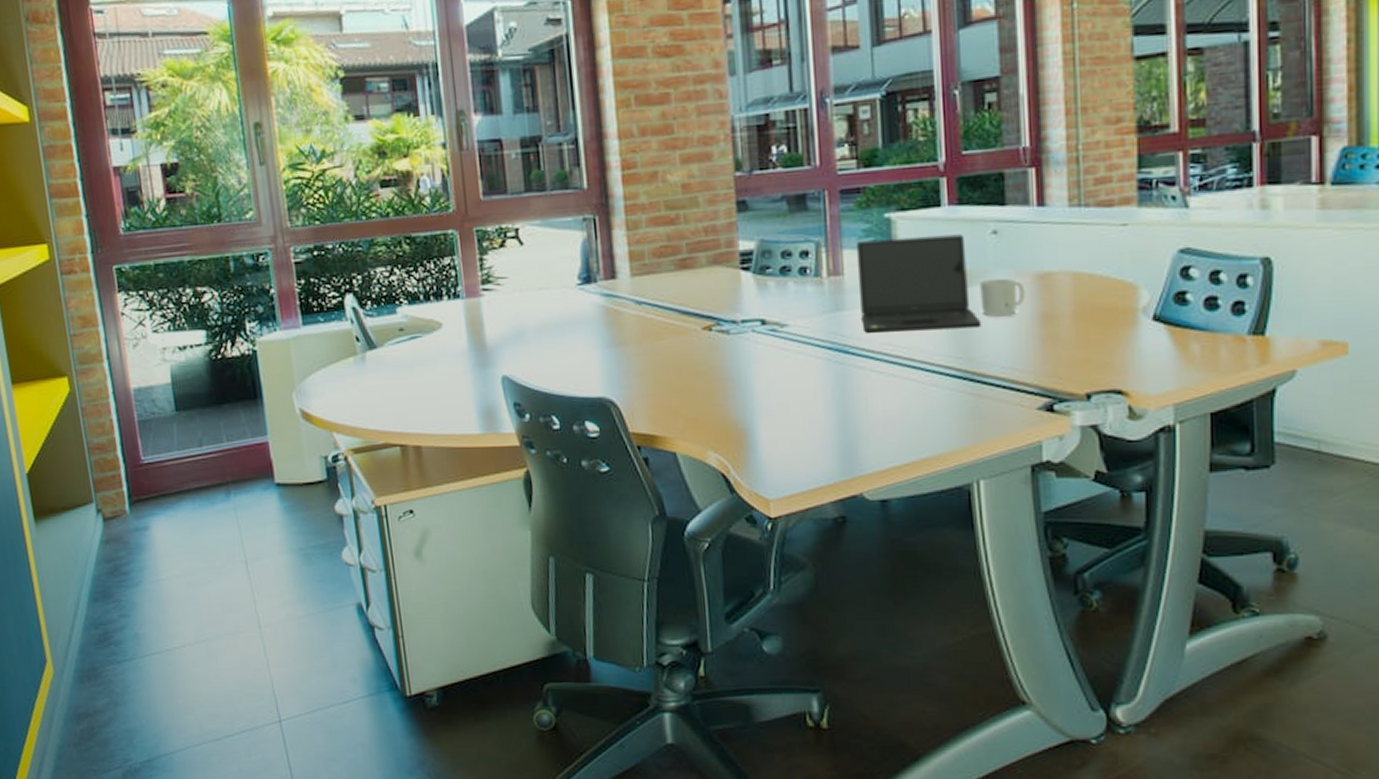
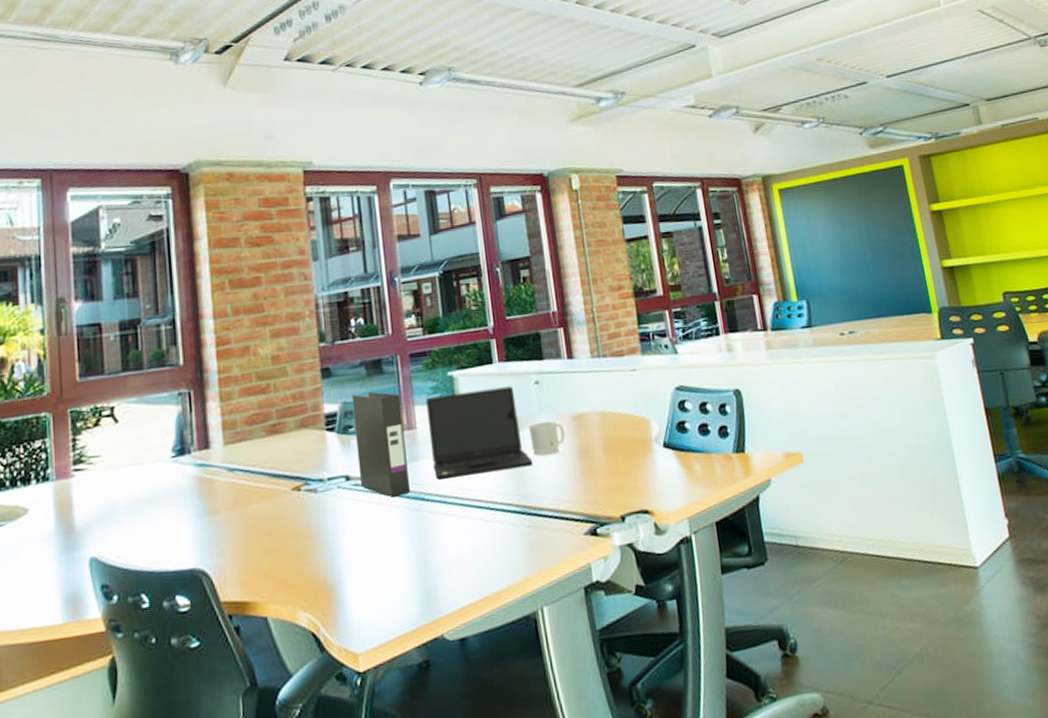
binder: none [770,230,833,347] -> present [351,391,410,497]

